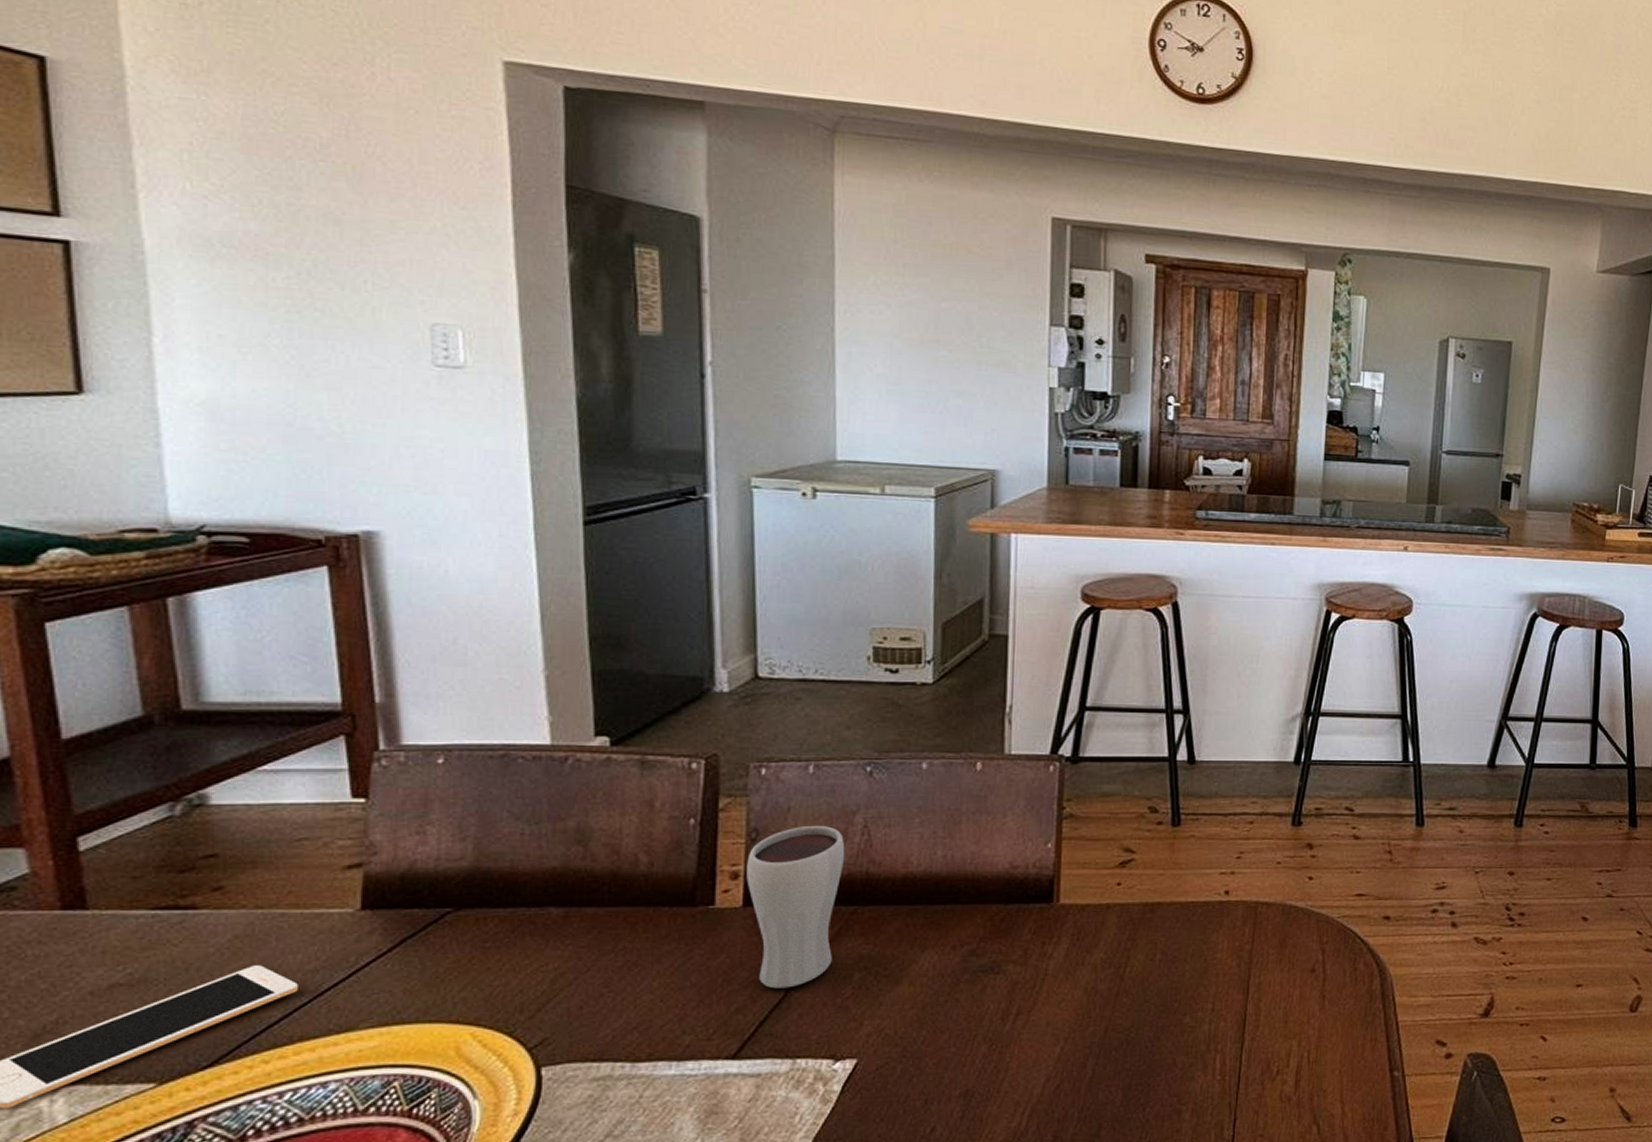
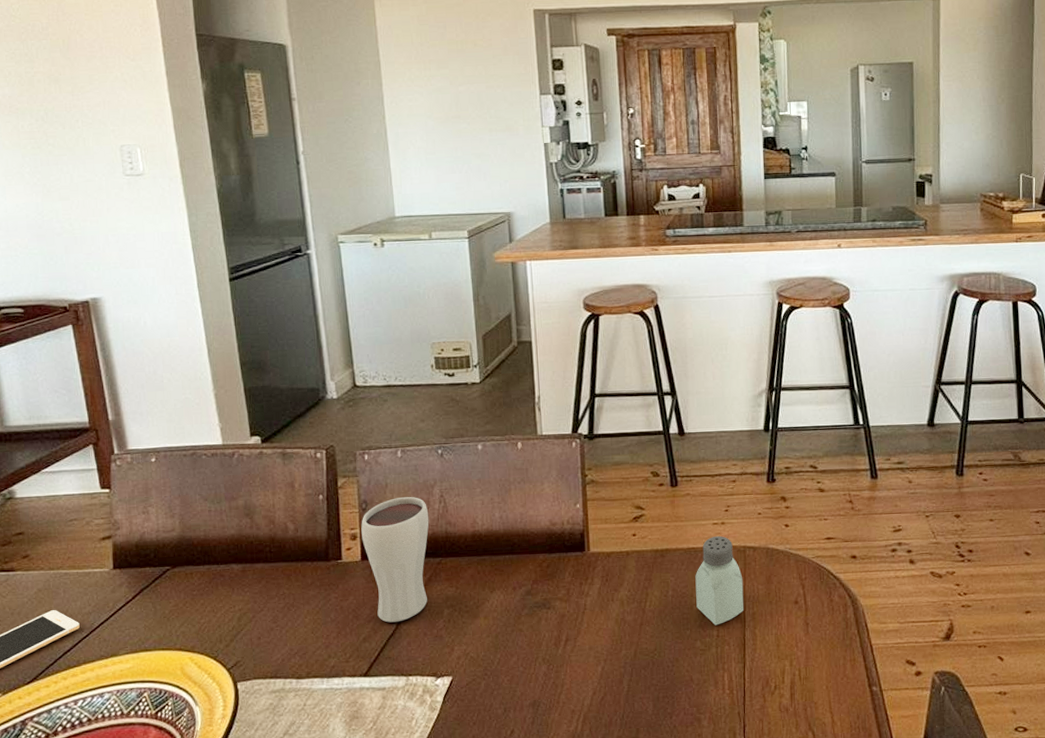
saltshaker: none [1190,888,1251,997] -> present [695,535,744,626]

